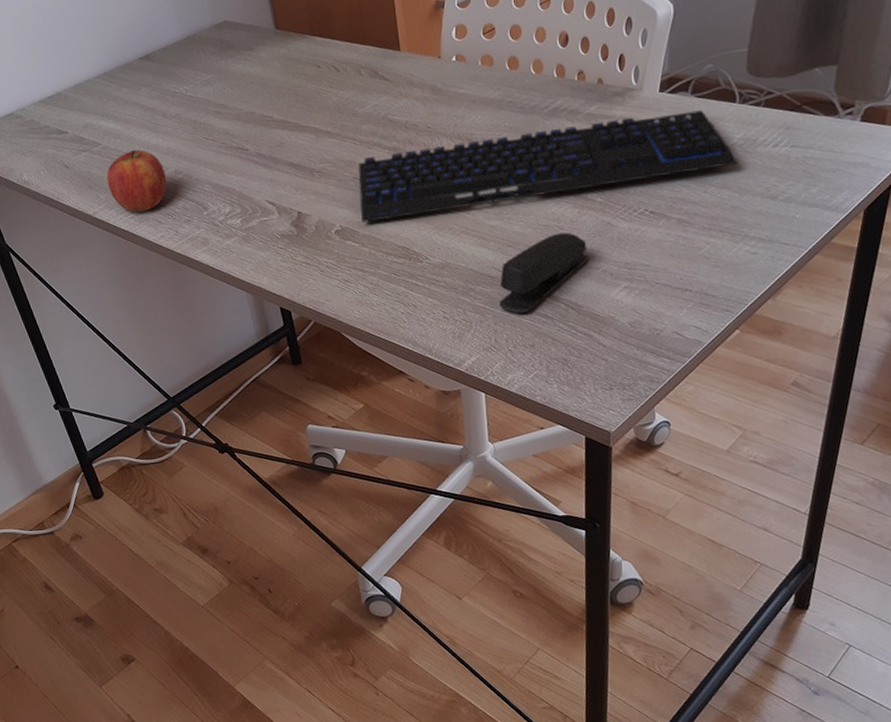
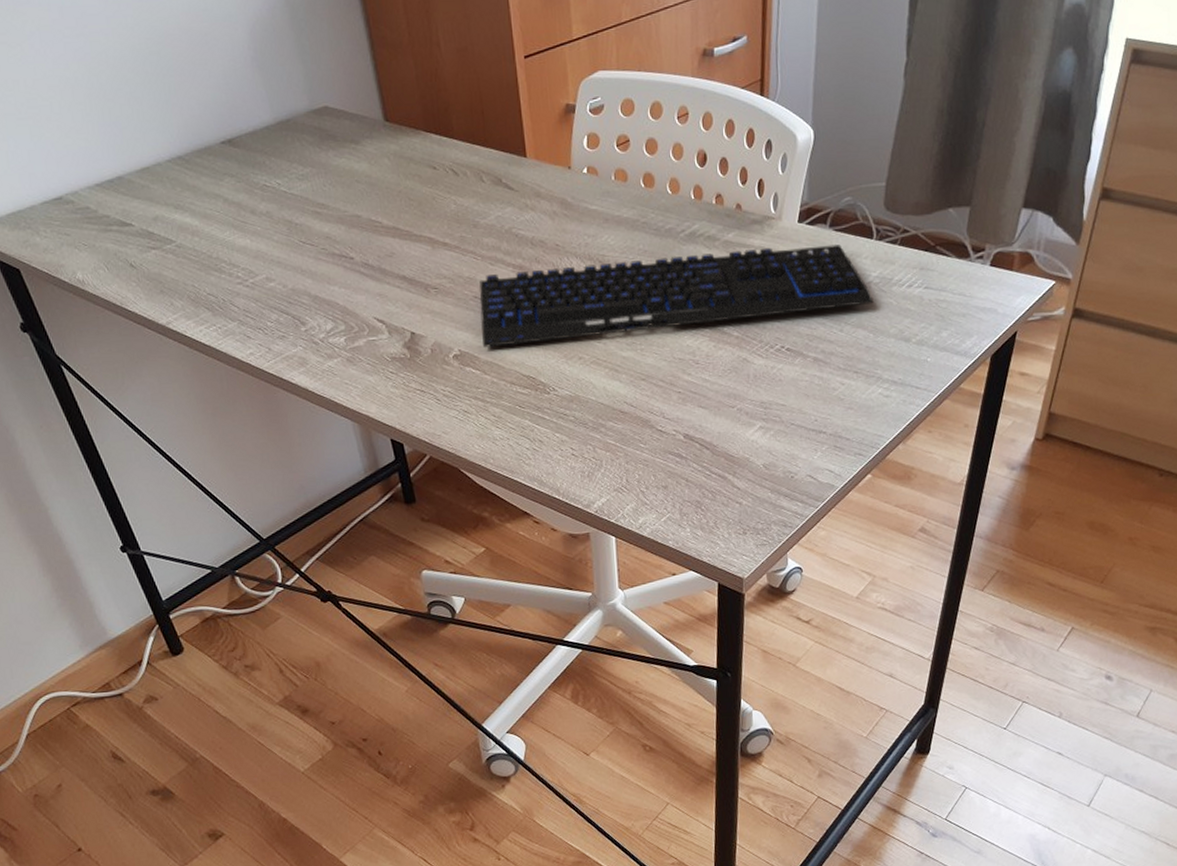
fruit: present [106,149,167,212] -> none [182,250,256,324]
stapler: present [499,232,590,314] -> none [631,367,725,453]

